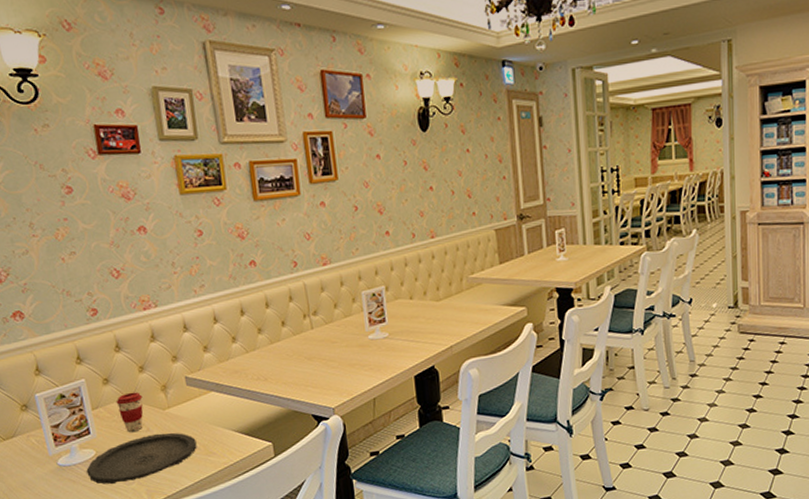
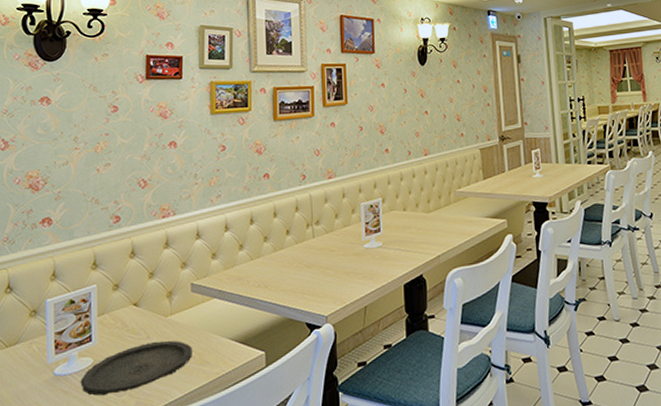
coffee cup: present [116,392,143,433] -> none [122,298,148,341]

